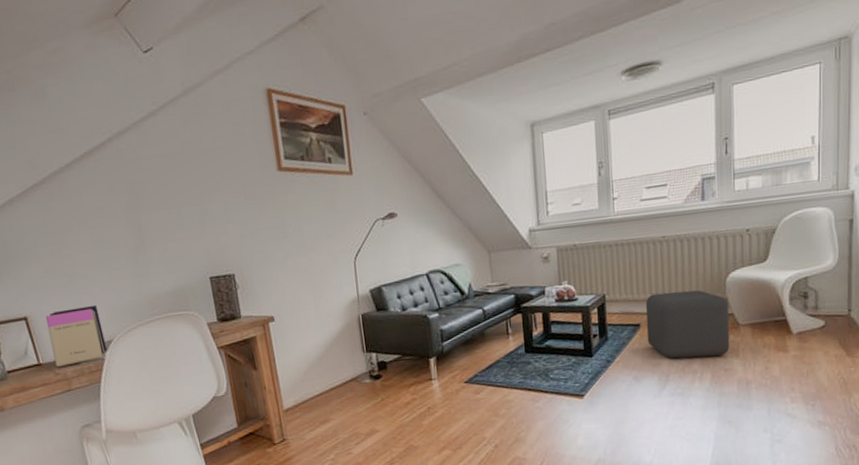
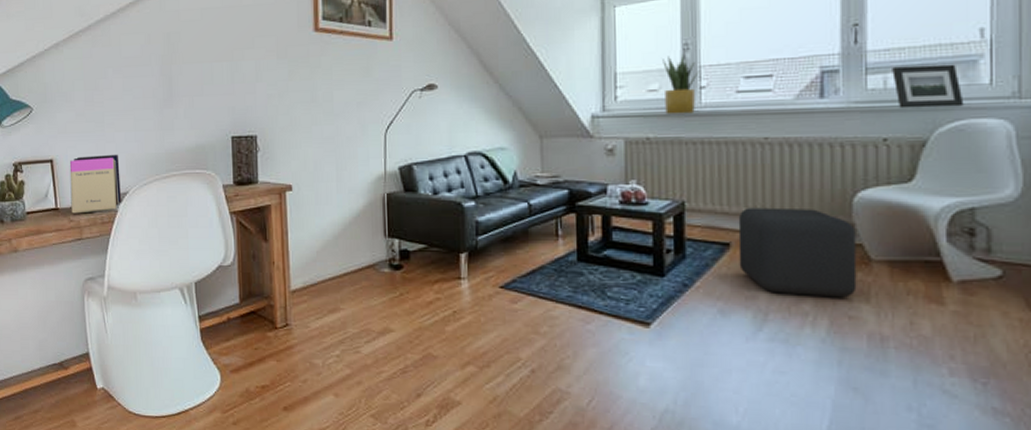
planter: none [583,172,612,224] -> present [662,55,699,115]
picture frame: none [752,166,801,205] -> present [892,64,964,109]

